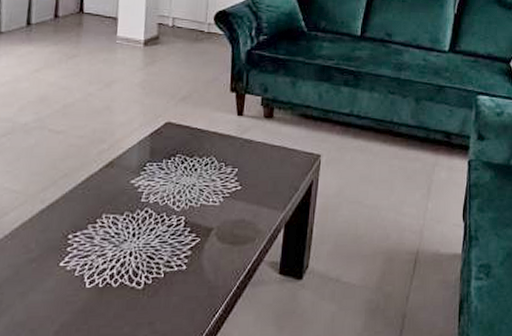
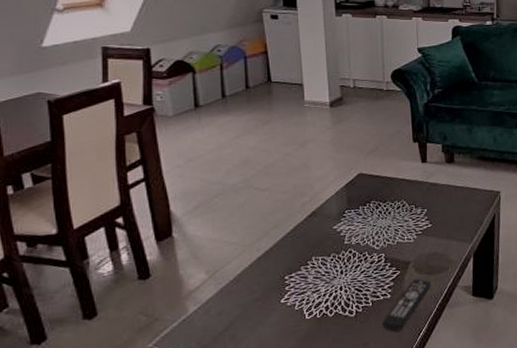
remote control: none [173,250,234,311] -> present [382,279,431,332]

